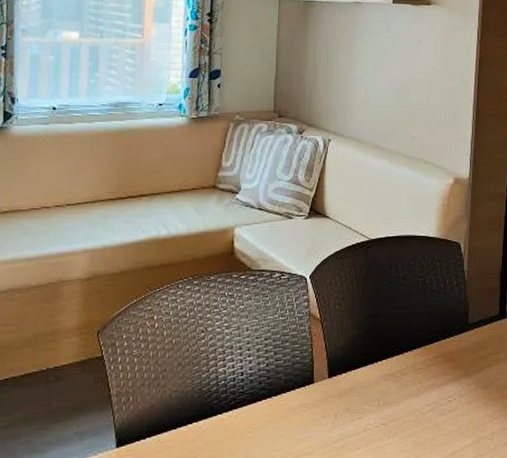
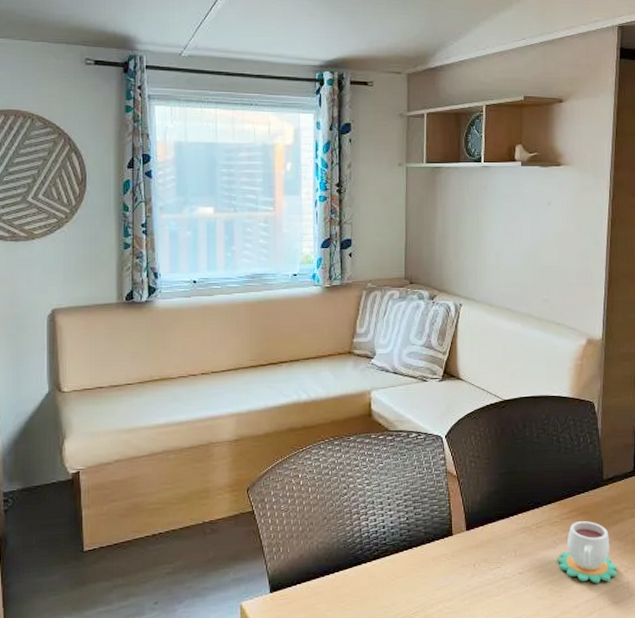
mug: none [421,368,482,435] -> present [557,521,617,584]

